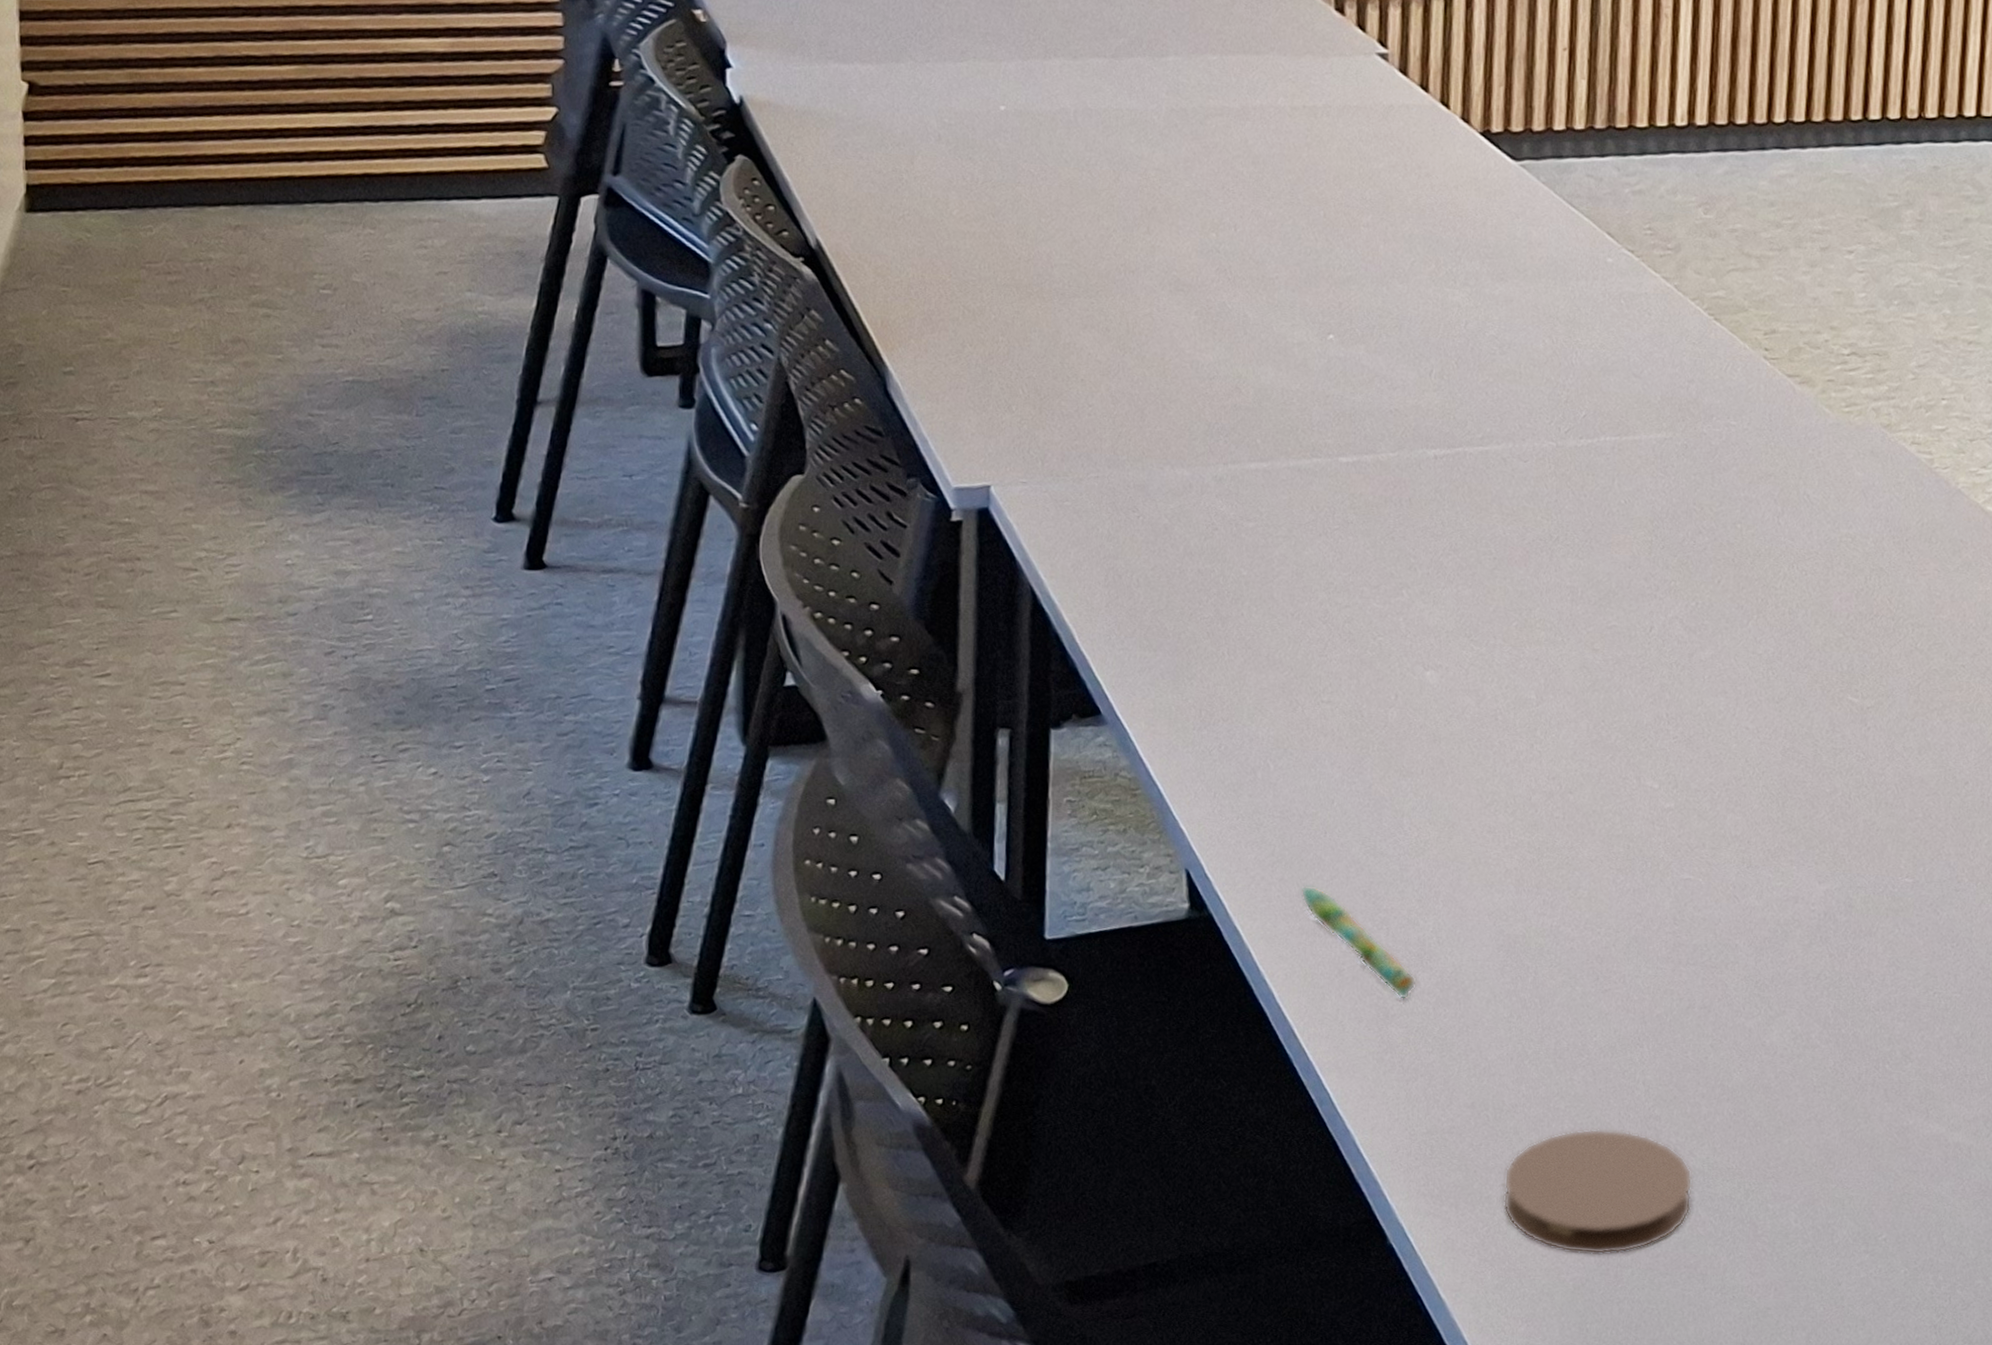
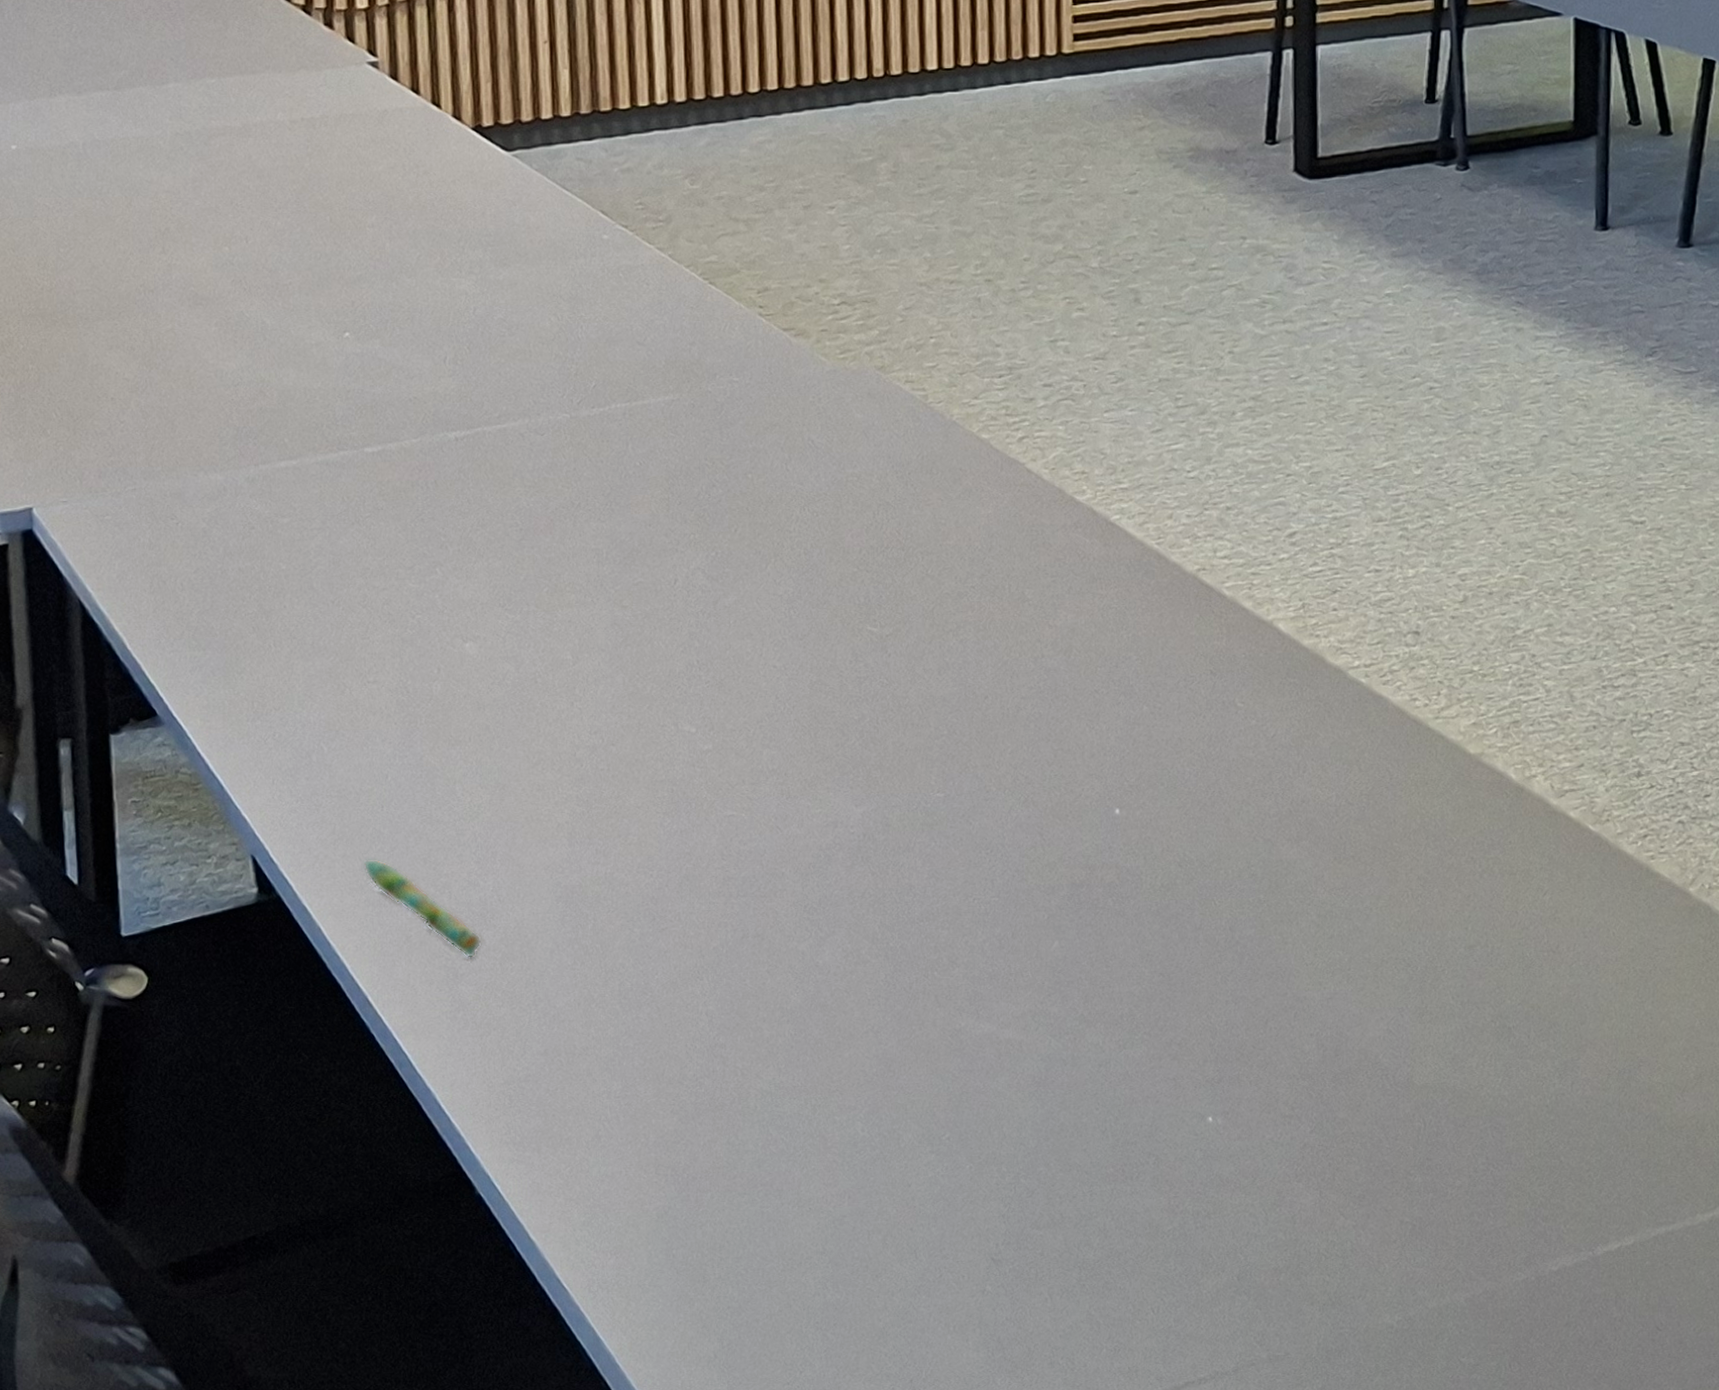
coaster: present [1503,1128,1693,1255] -> none [582,1062,762,1183]

